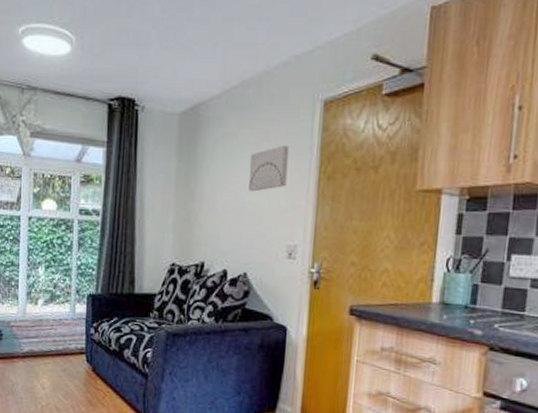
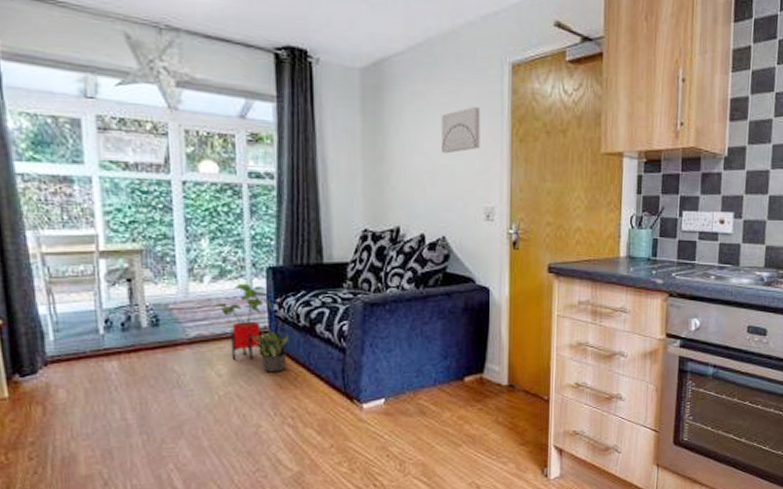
house plant: none [43,307,89,376] -> present [212,283,272,359]
potted plant: none [71,349,101,390] -> present [252,328,289,372]

